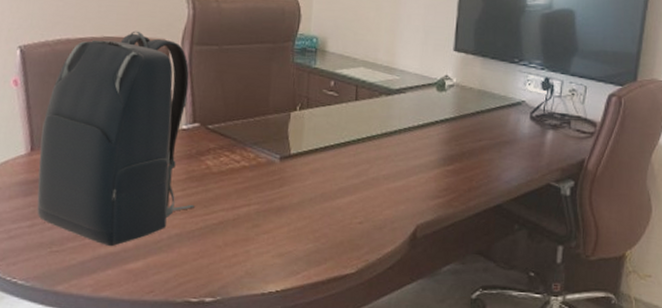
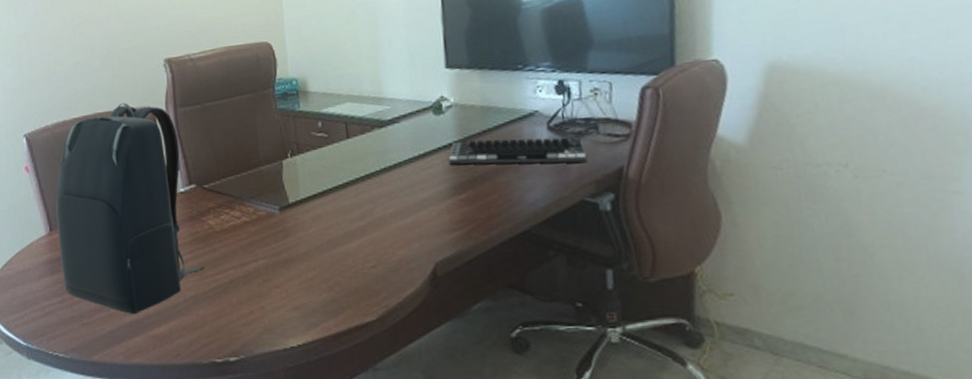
computer keyboard: none [443,117,557,152] -> present [448,137,587,165]

